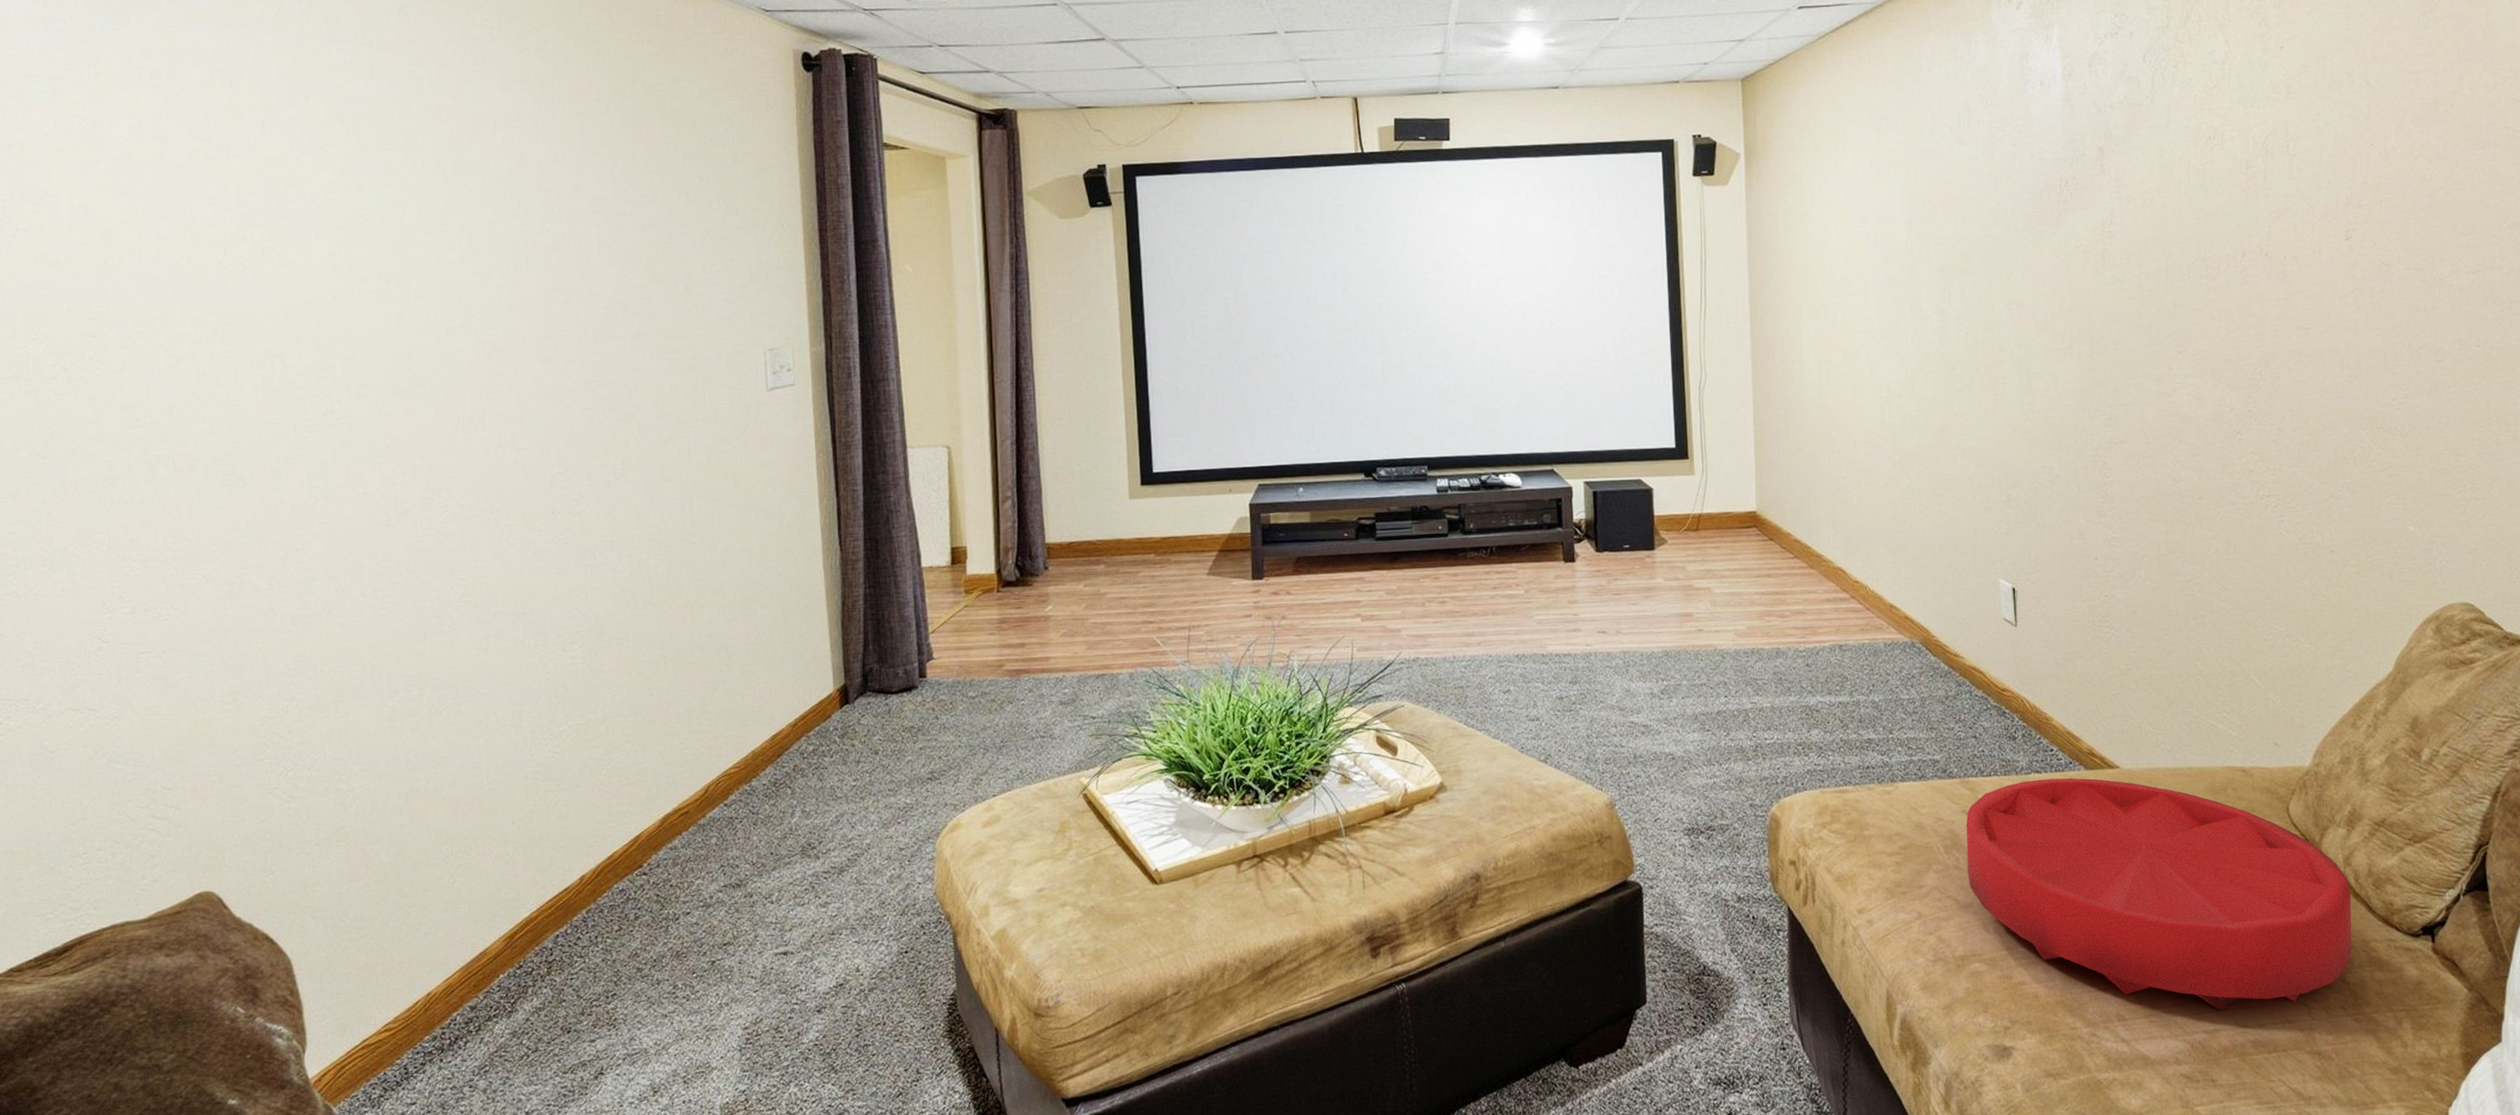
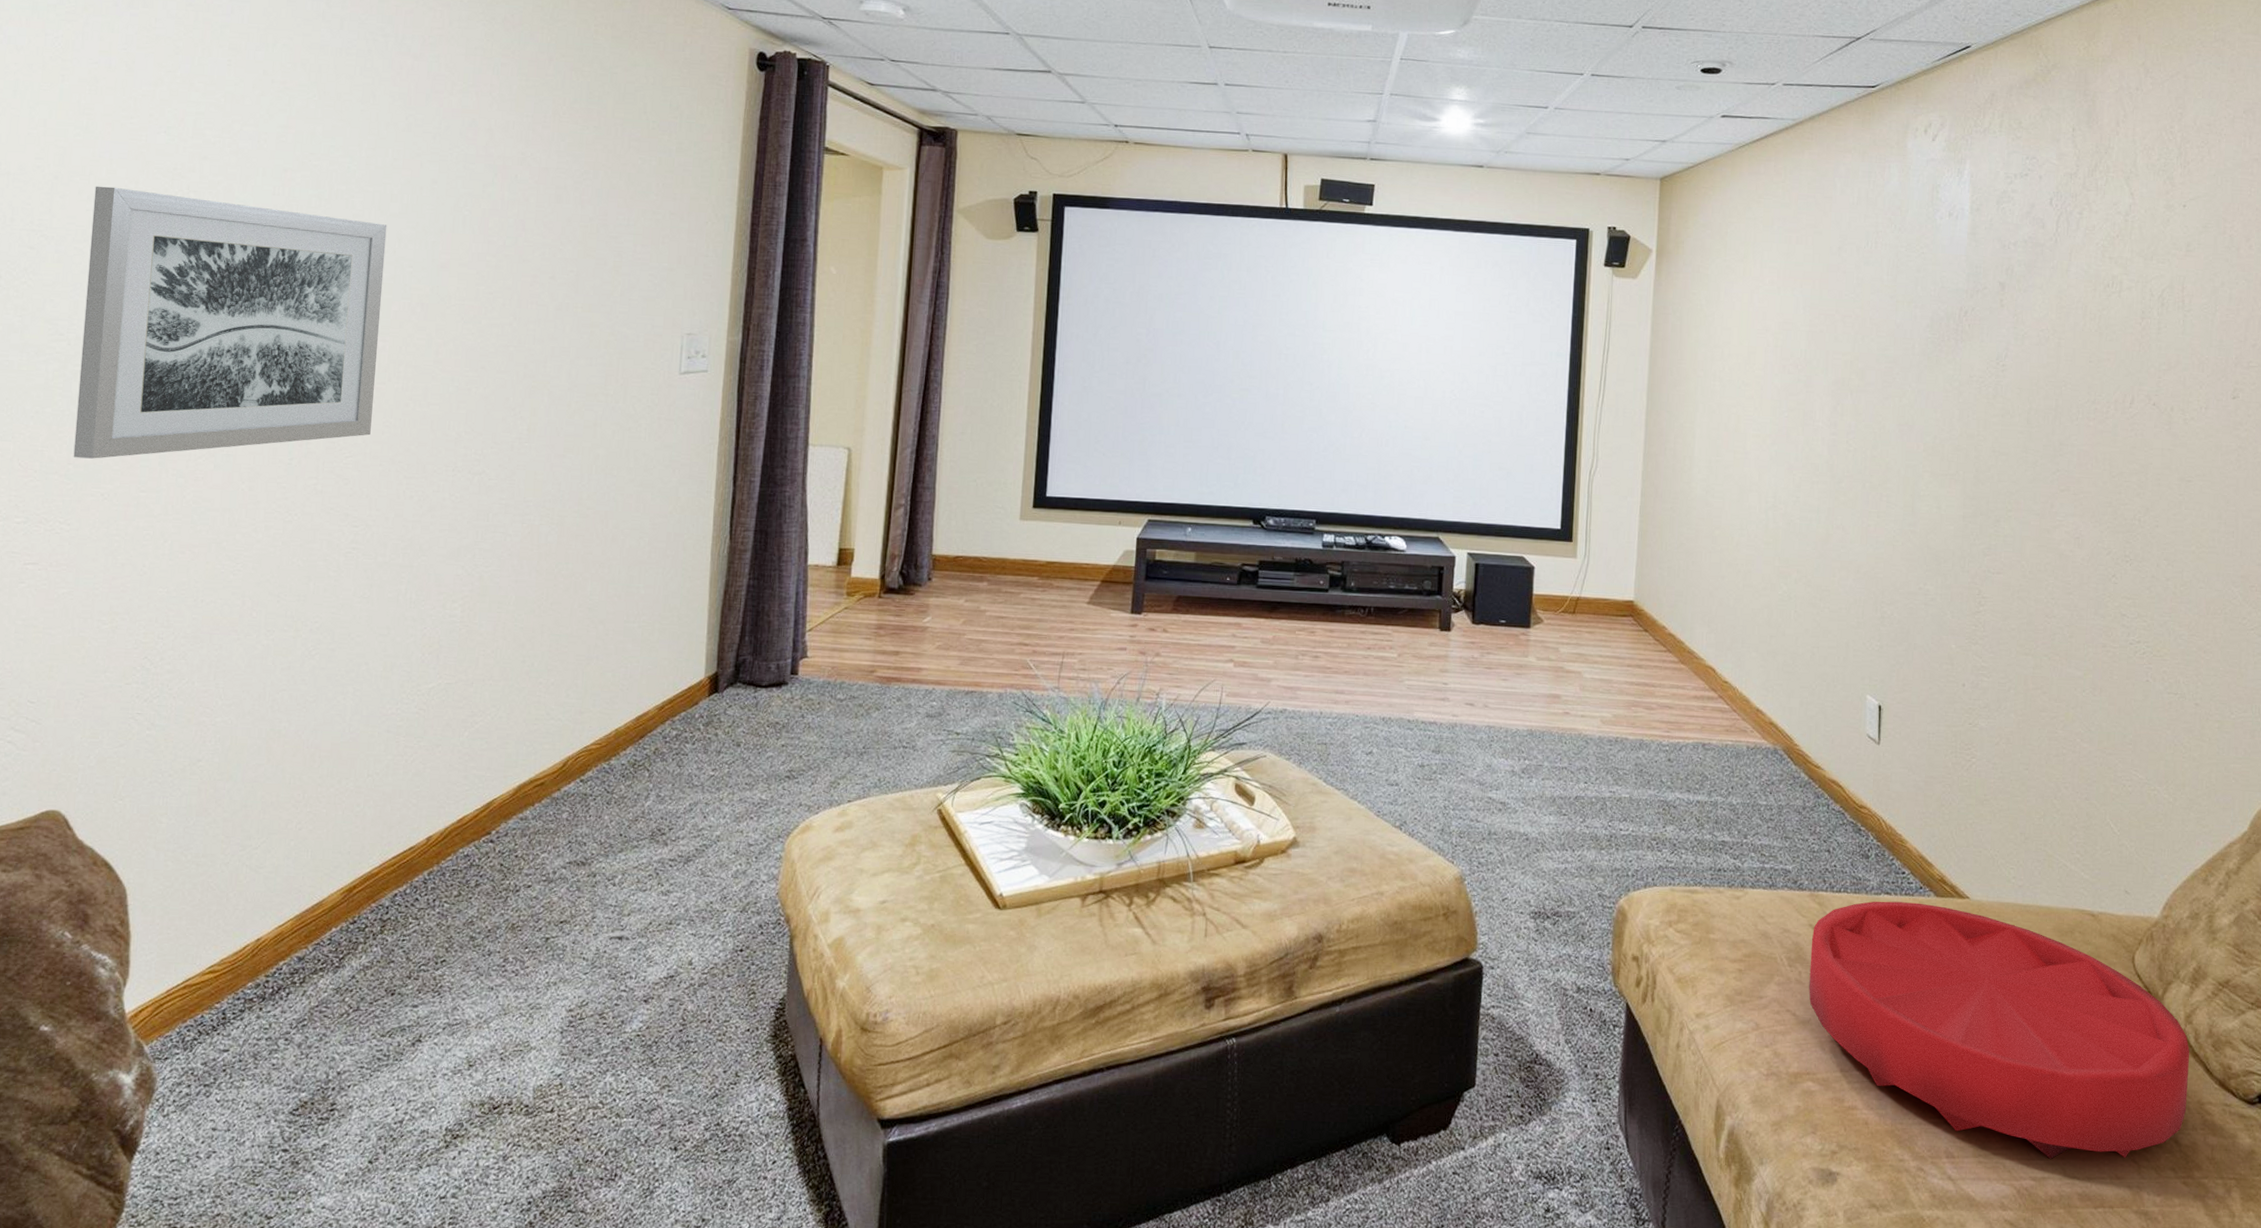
wall art: none [147,265,464,543] -> present [73,186,387,459]

